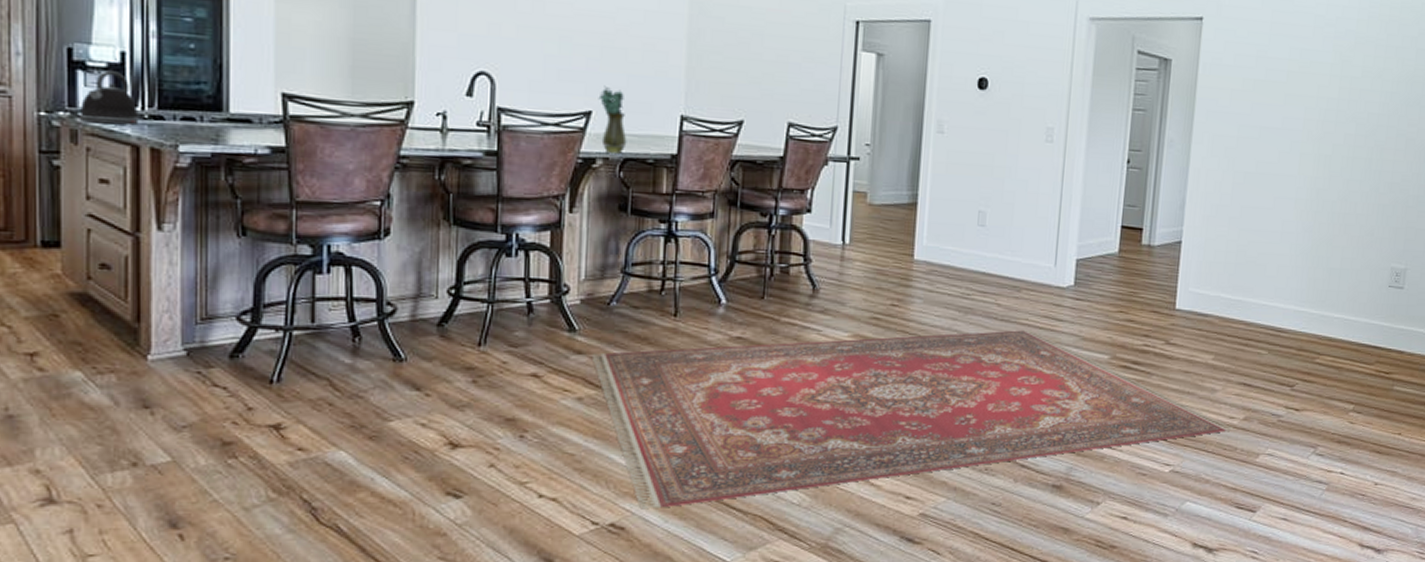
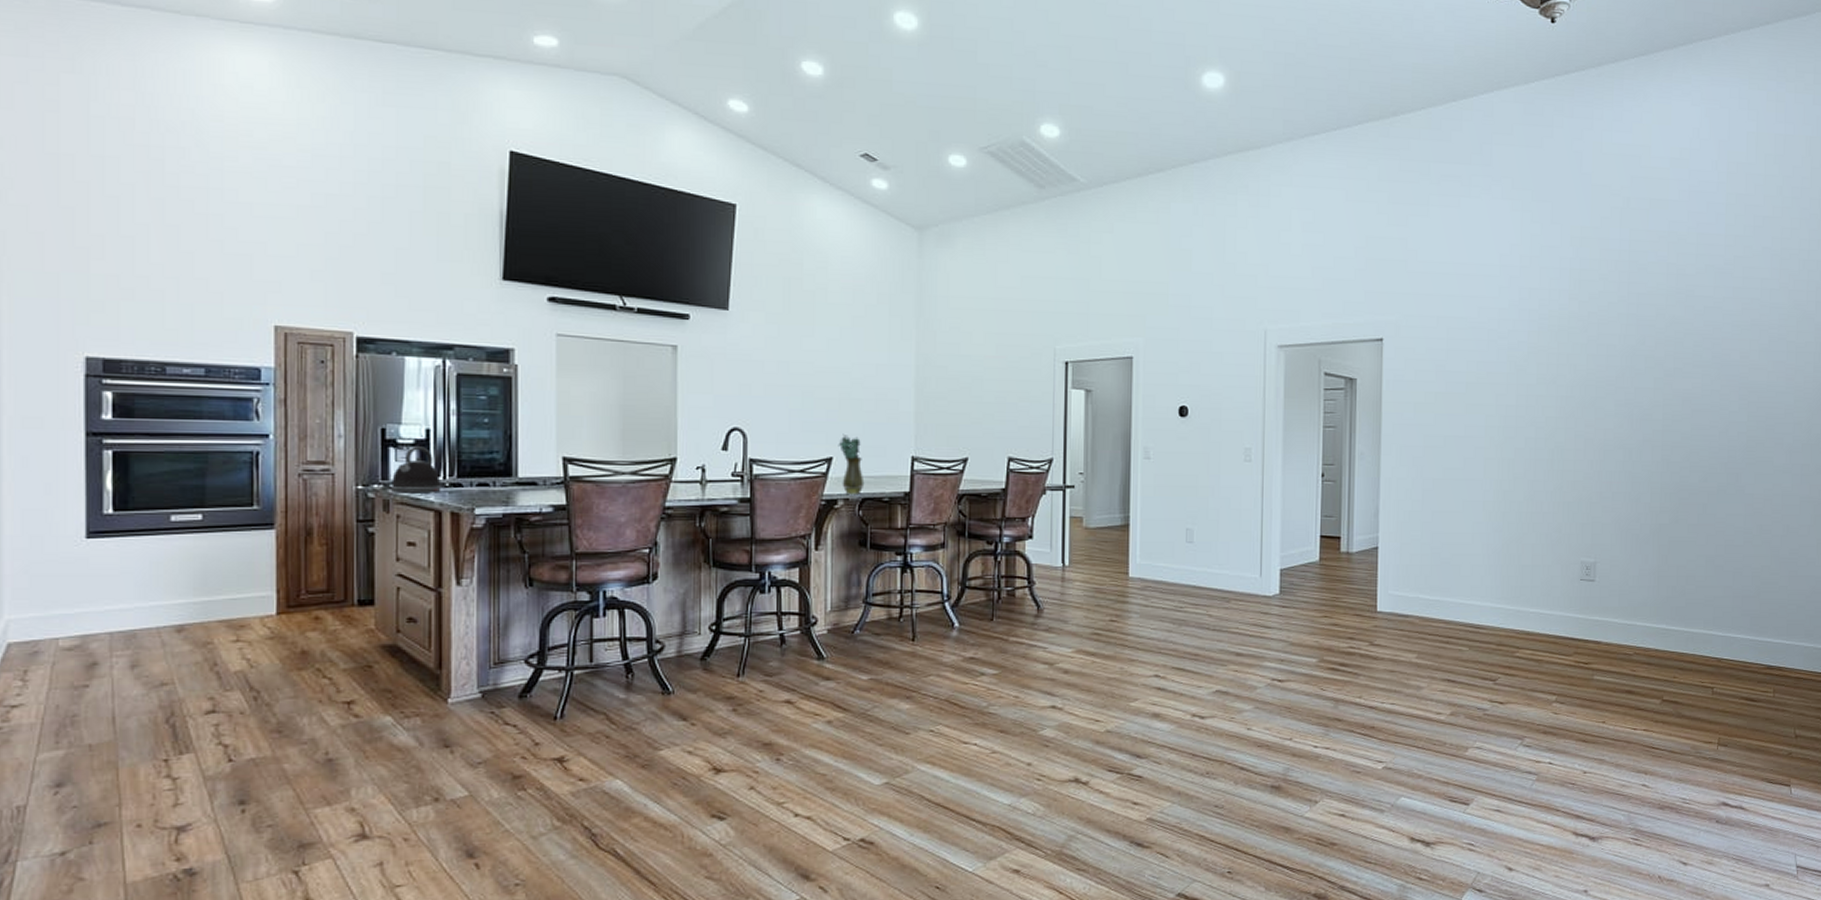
area rug: present [591,330,1235,510] -> none [839,639,1443,824]

